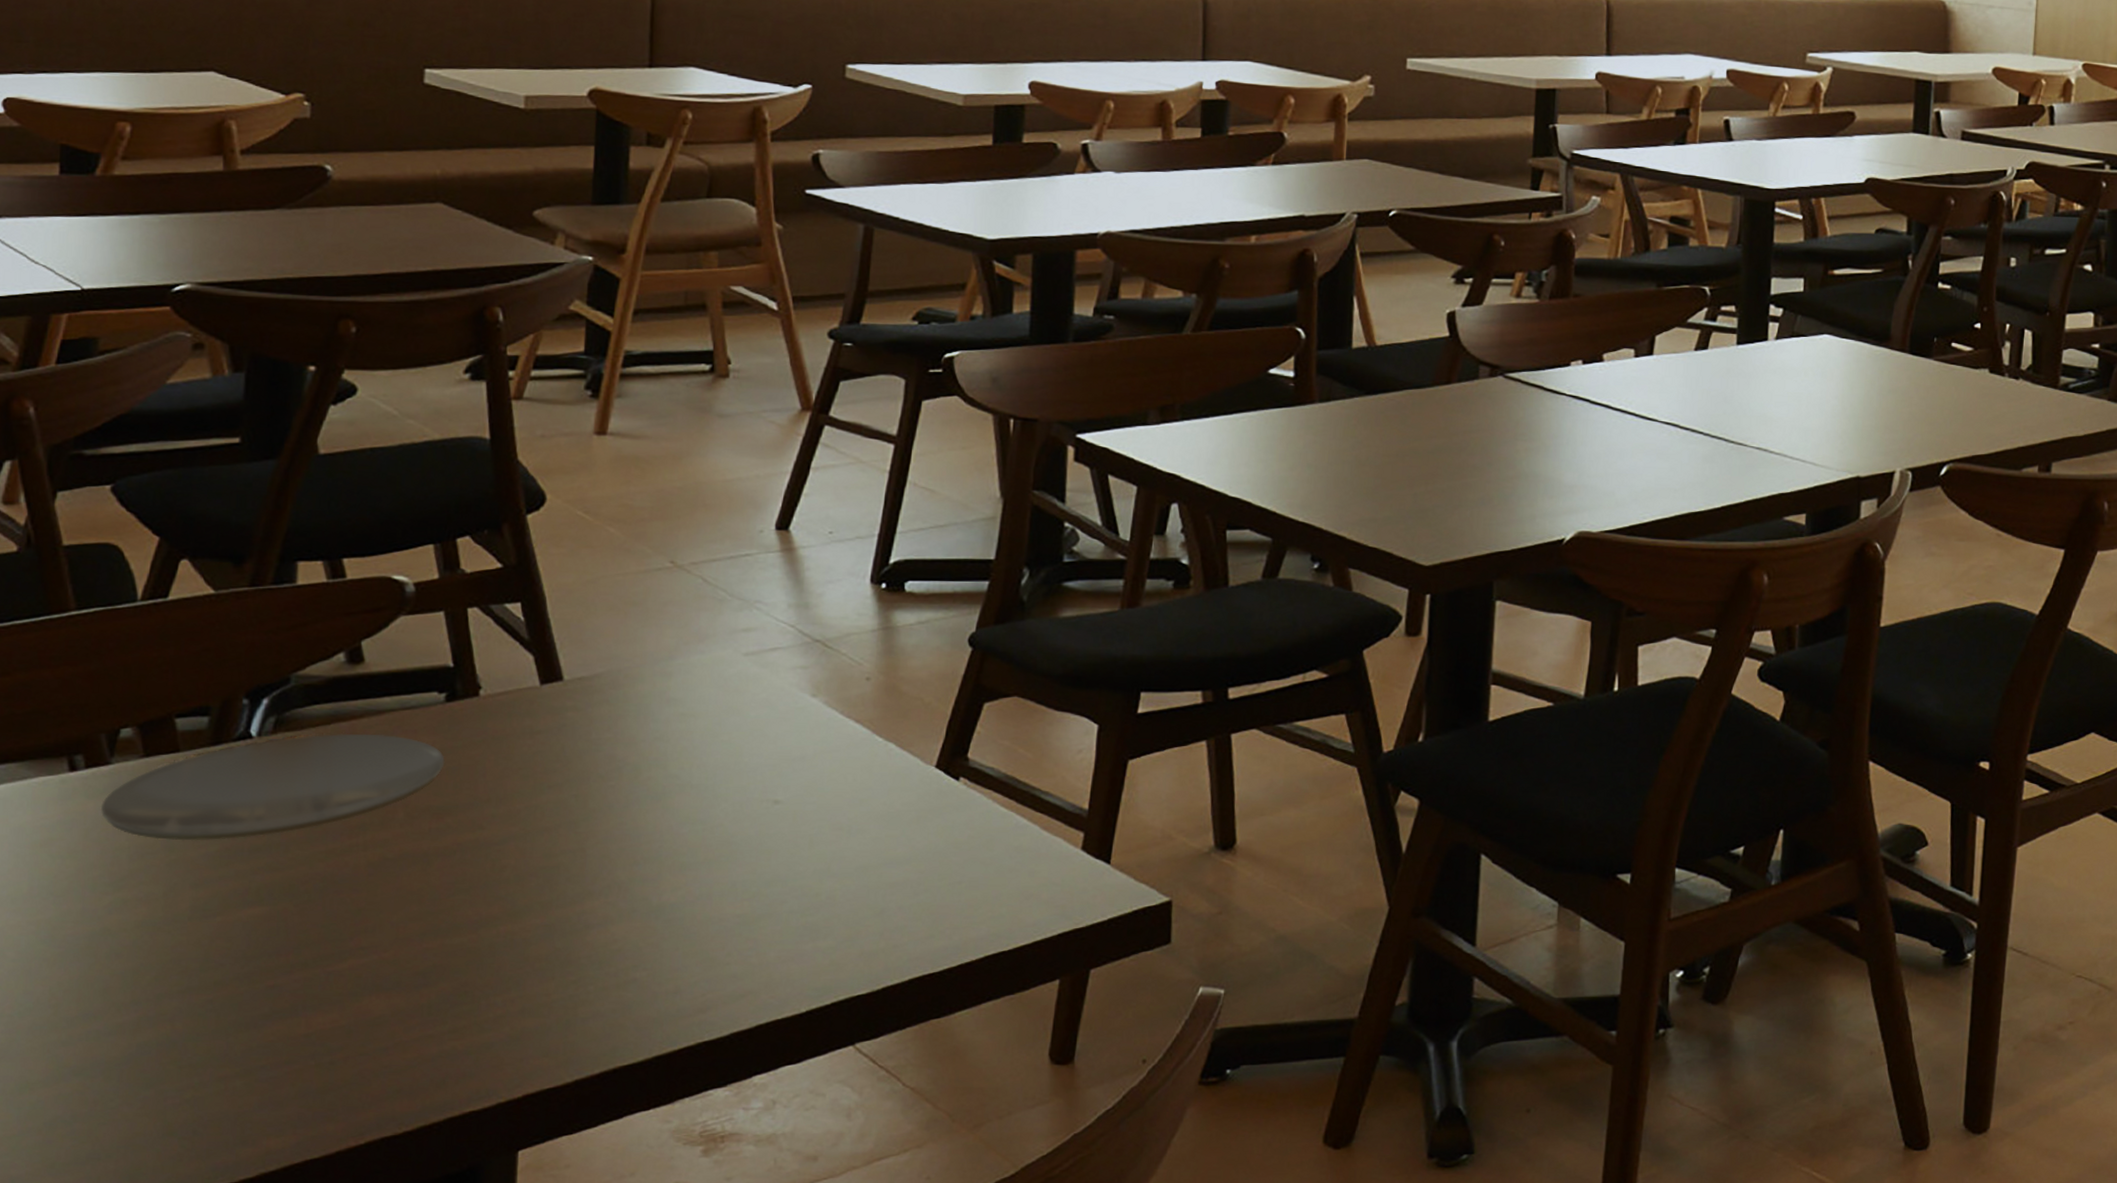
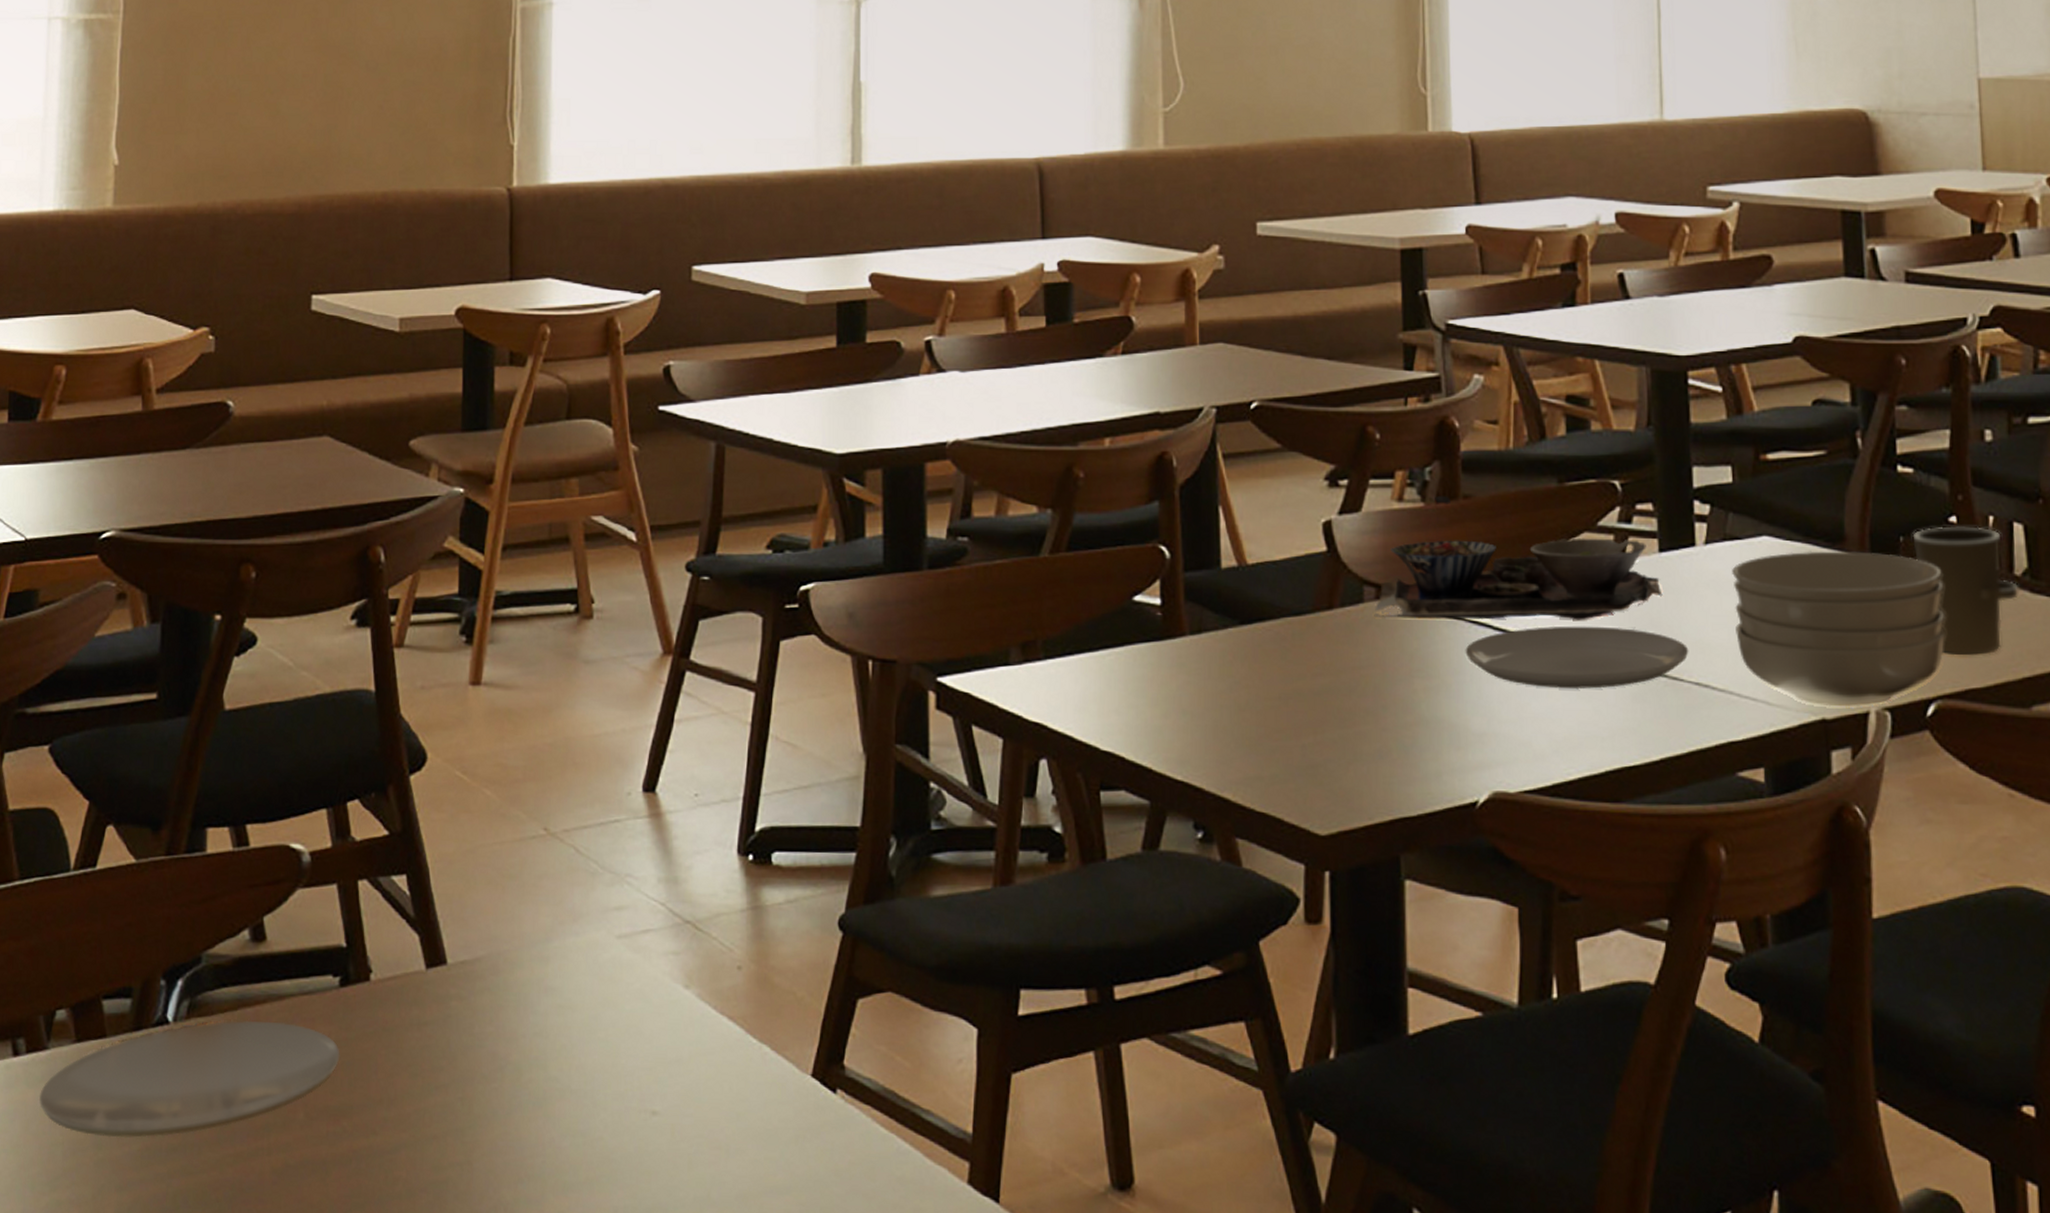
food tray: none [1487,294,1737,397] -> present [1374,496,1663,620]
plate: none [1564,401,1754,451] -> present [1465,626,1689,689]
bowl: none [1794,347,1965,467] -> present [1732,551,1946,707]
cup: none [1944,331,2022,430] -> present [1912,526,2018,656]

